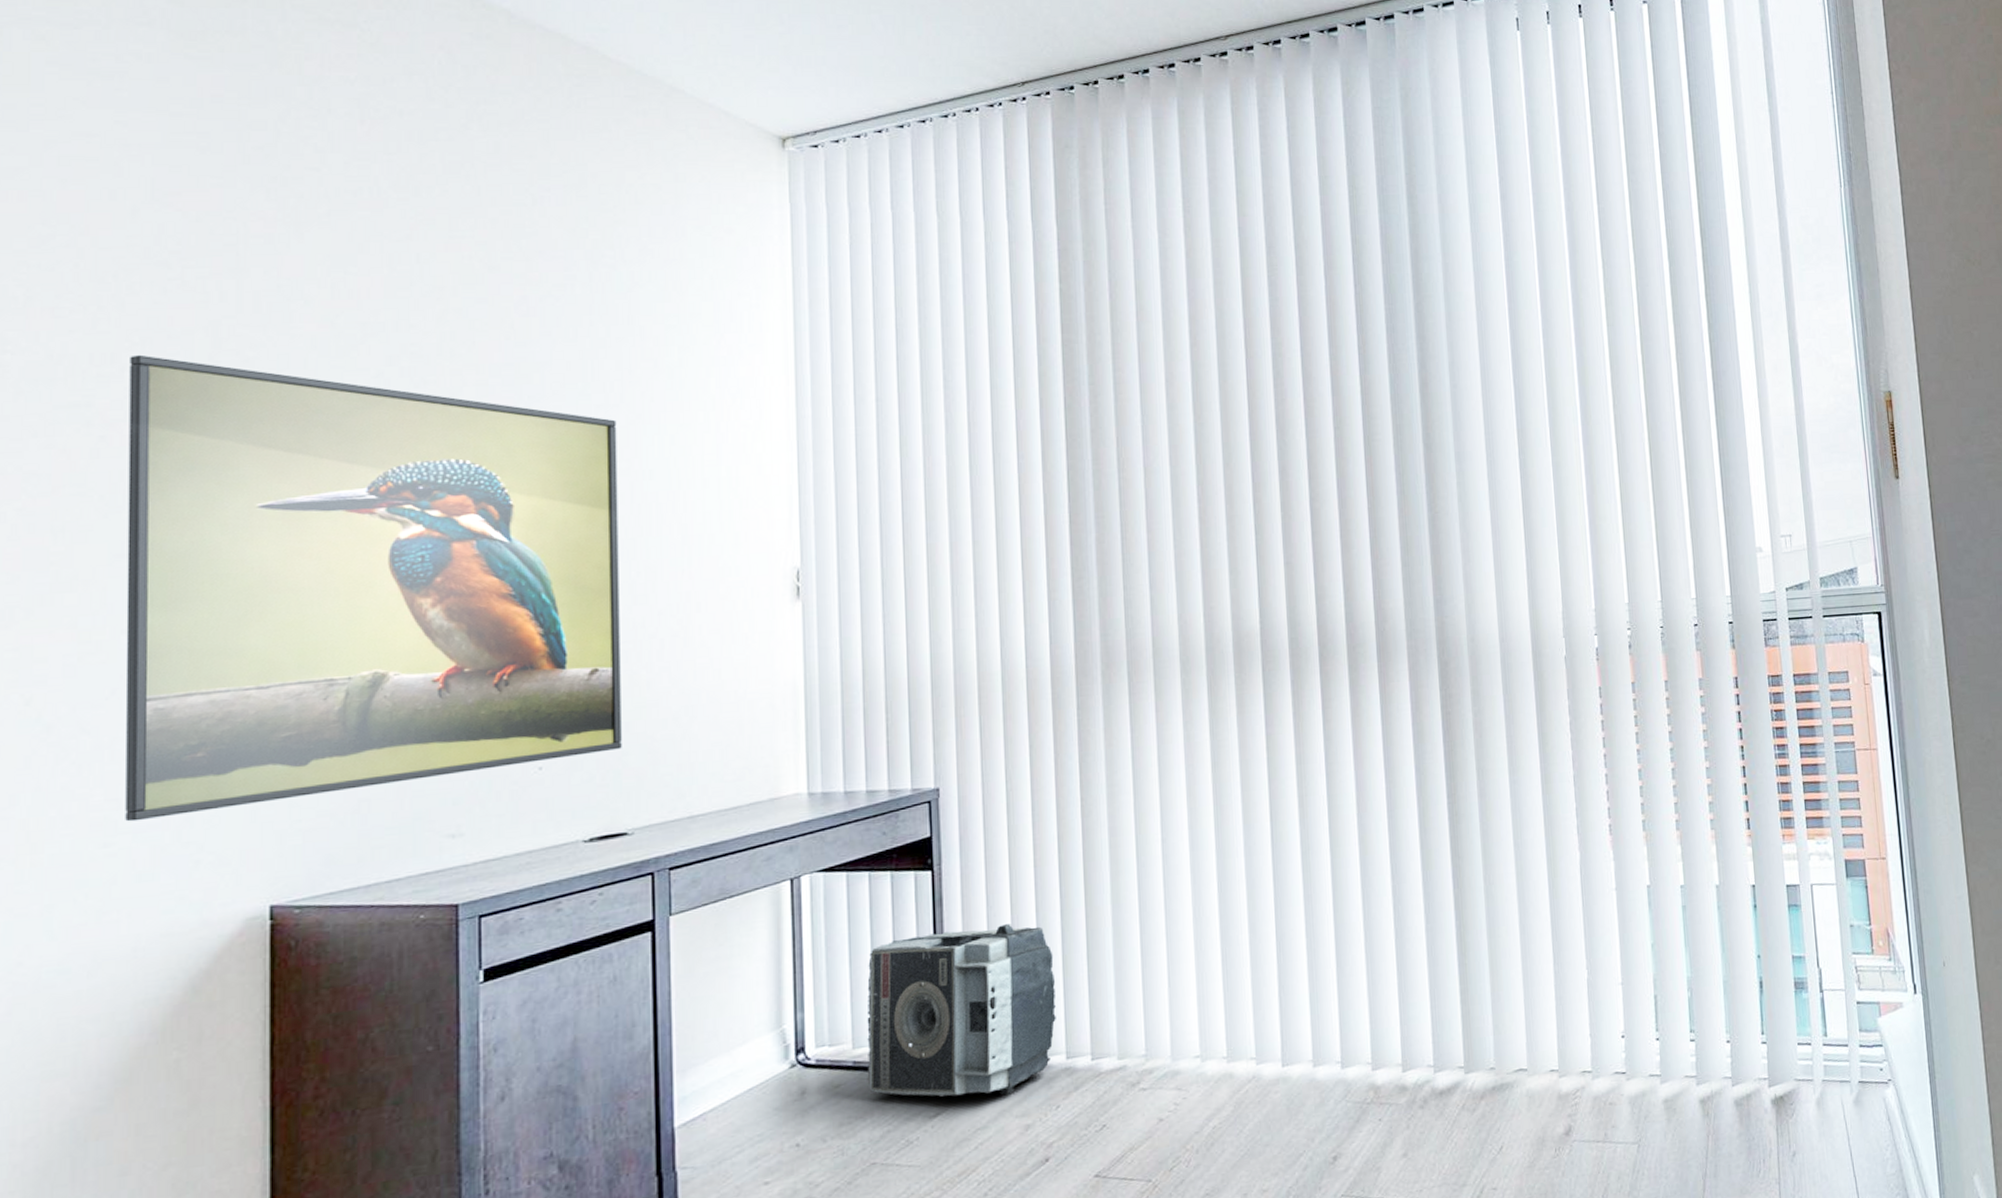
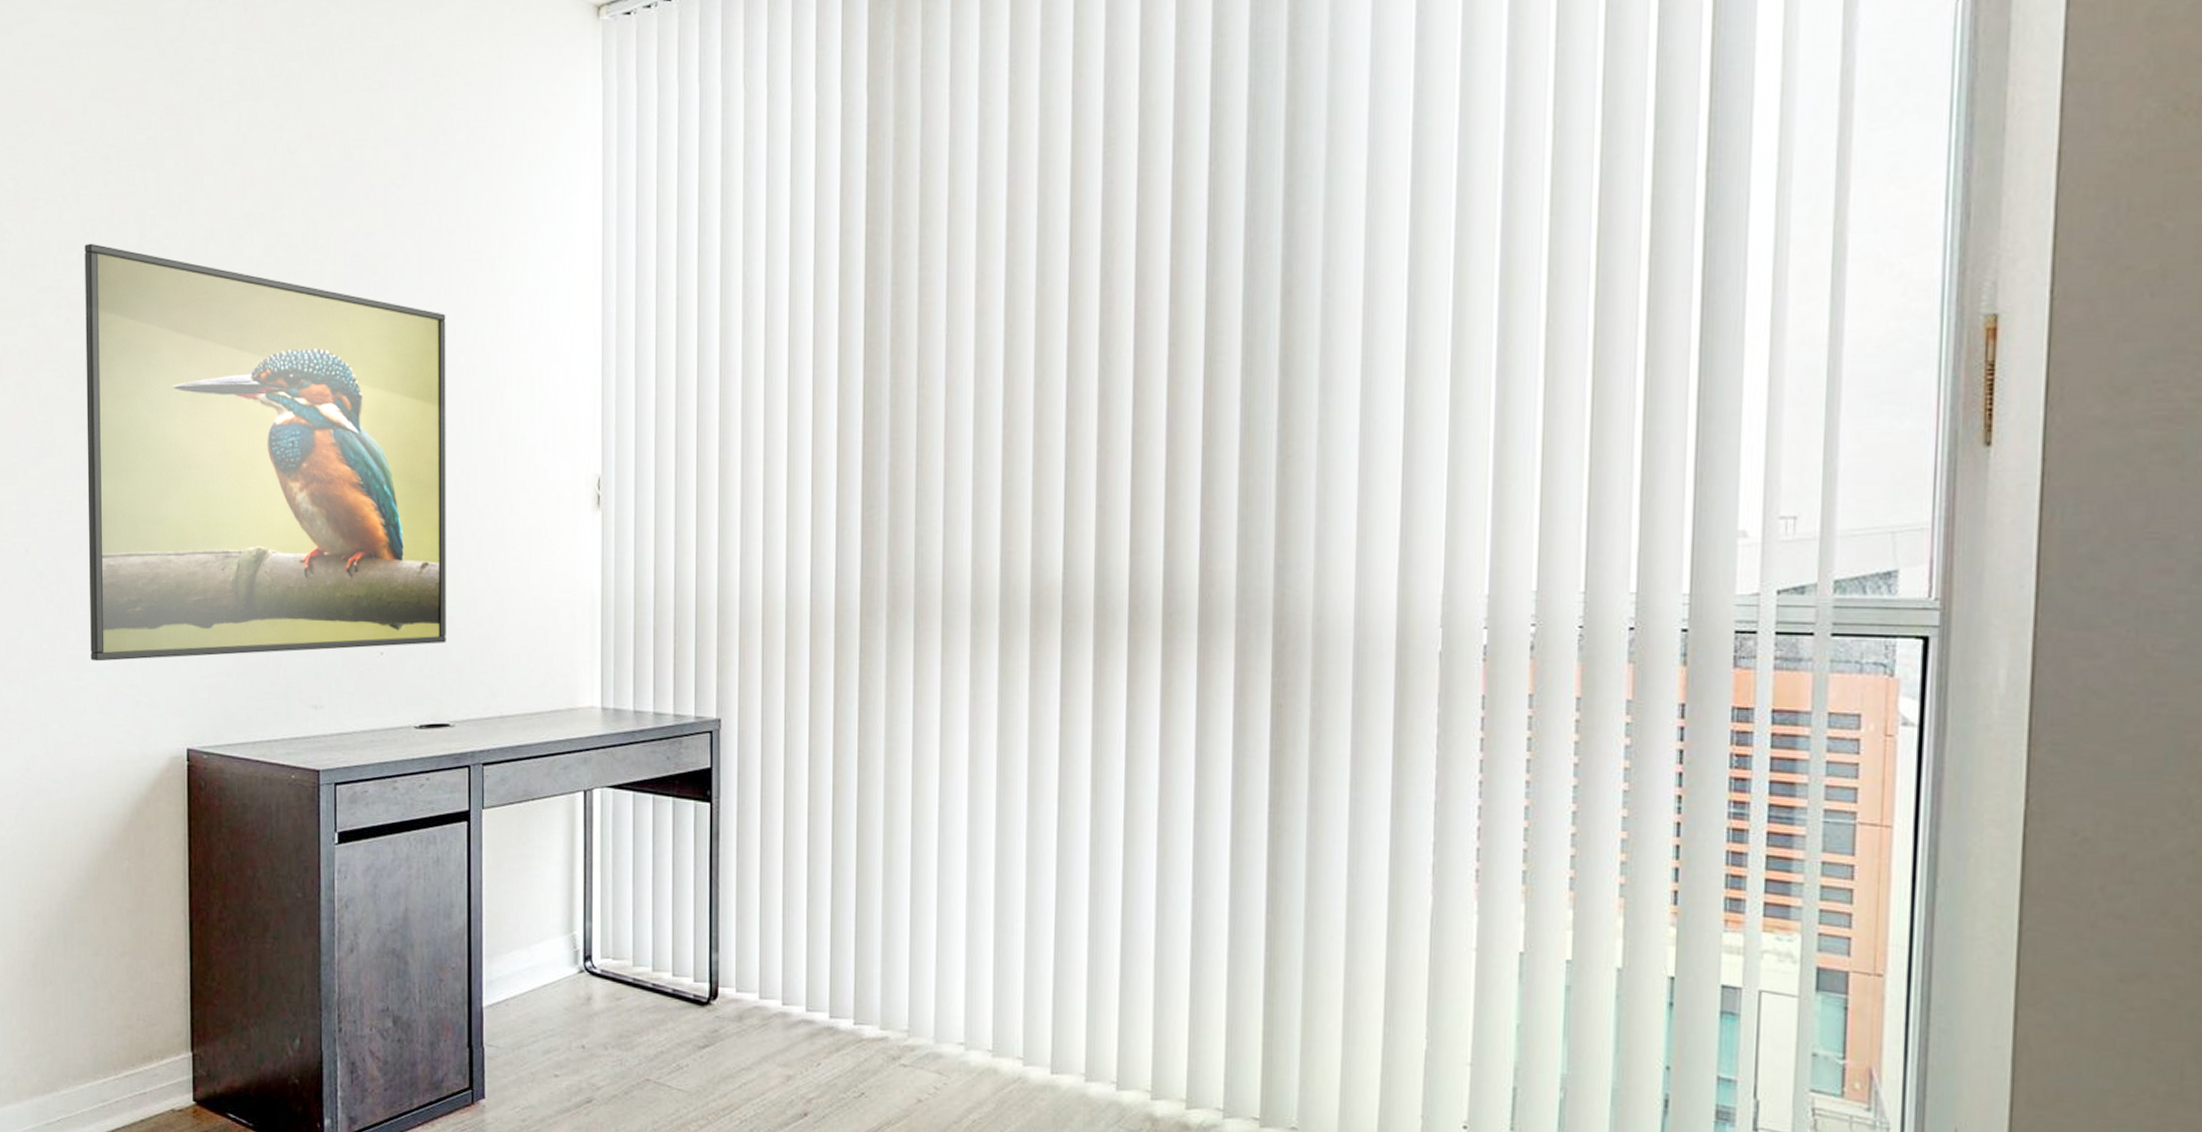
pouch: present [866,924,1056,1097] -> none [645,866,822,1042]

